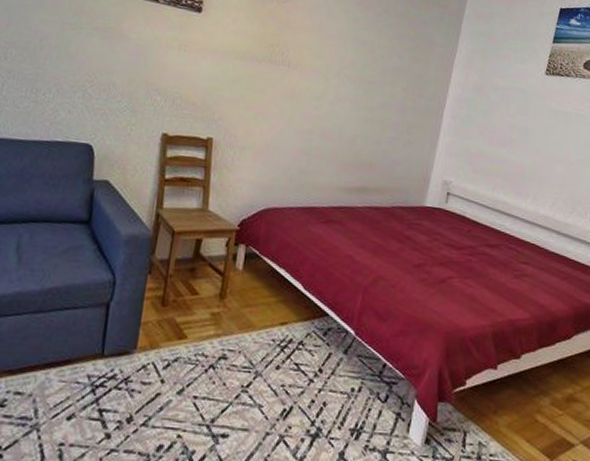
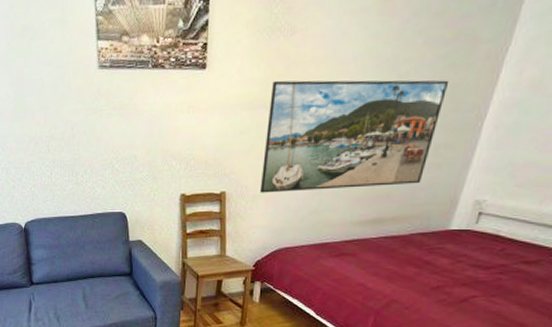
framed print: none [248,38,415,158] -> present [259,80,450,193]

